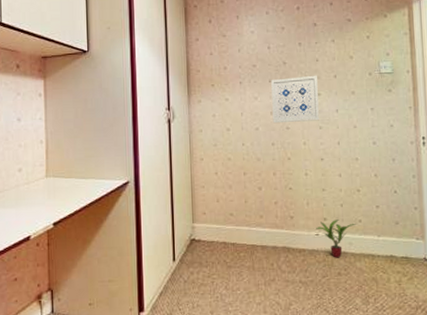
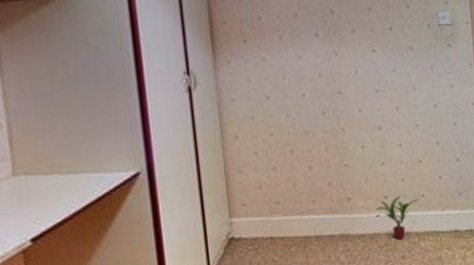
wall art: present [271,75,319,124] -> none [317,27,375,88]

